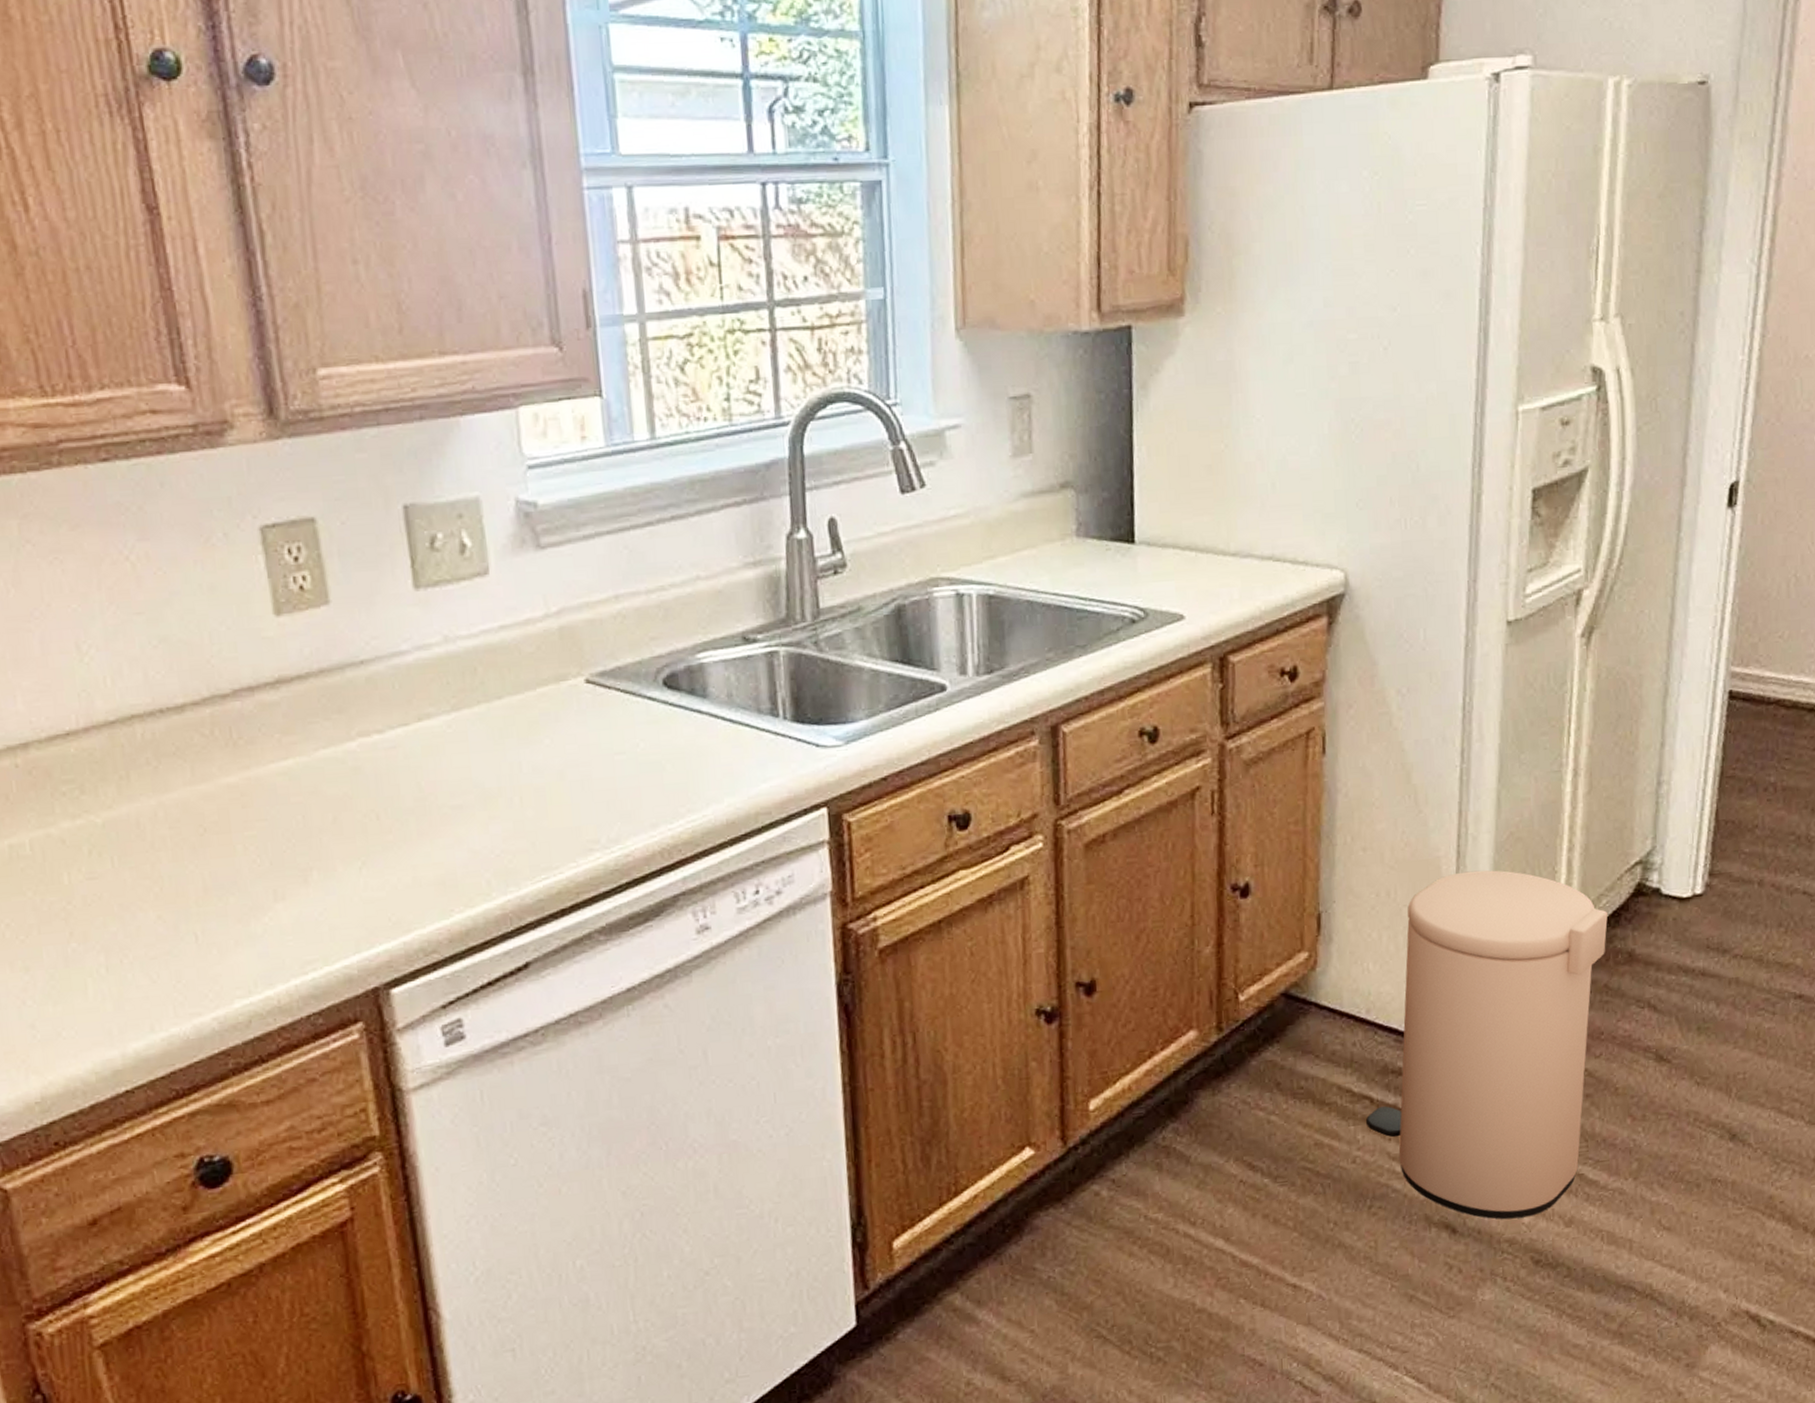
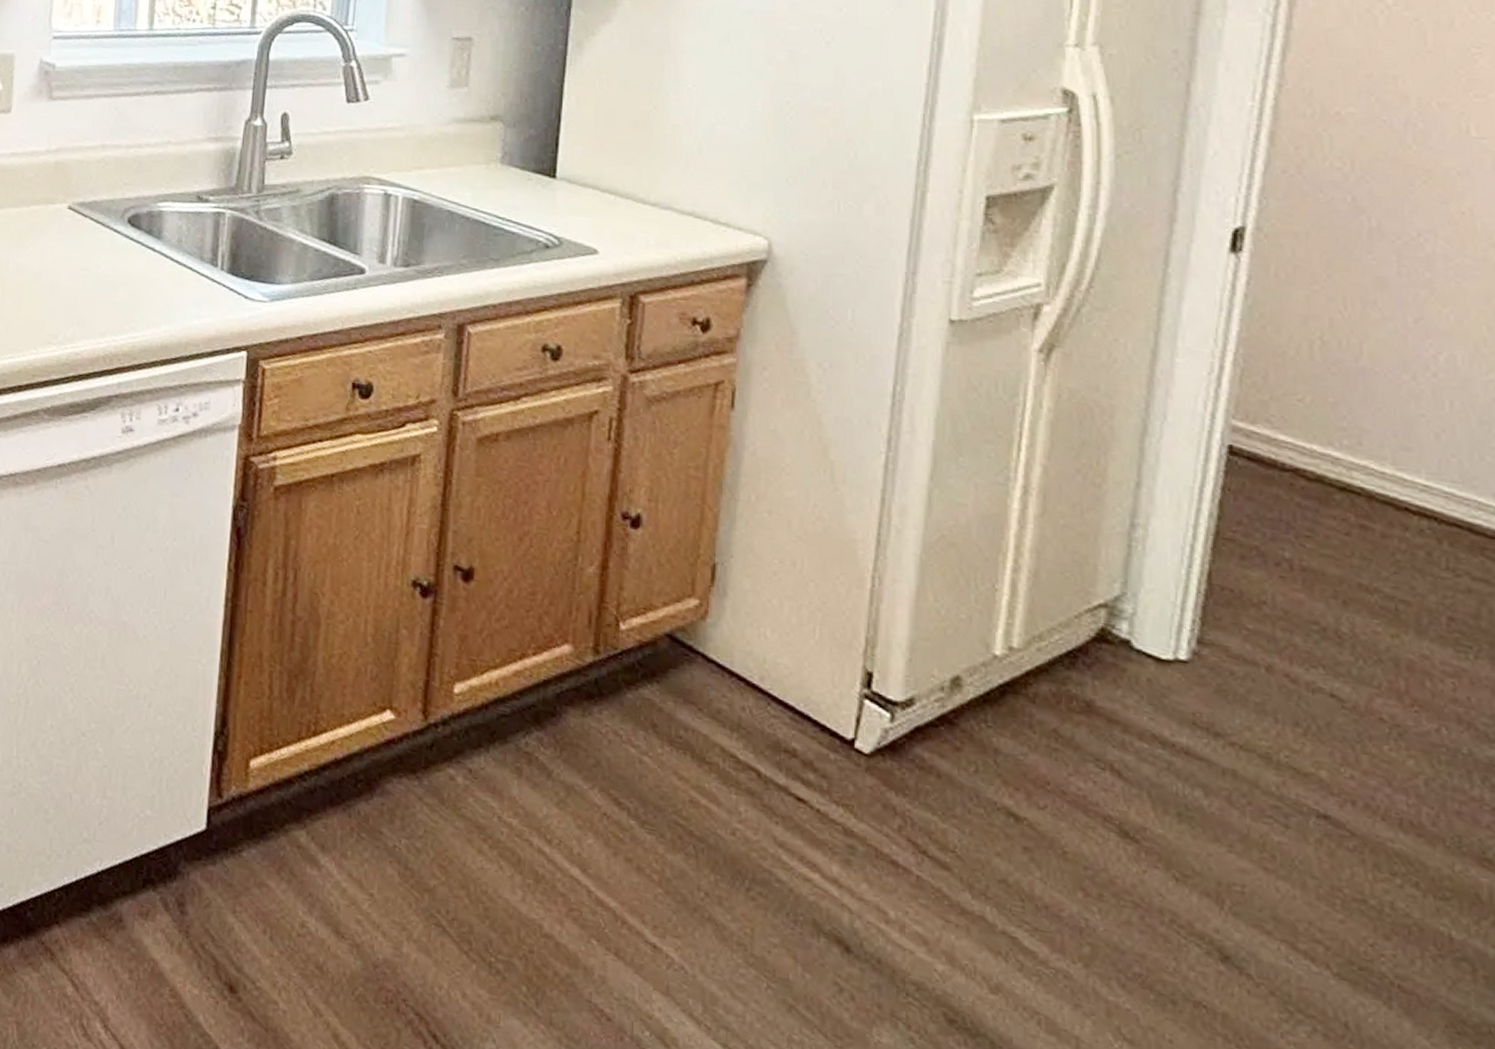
pedal bin: present [1365,870,1608,1219] -> none [750,561,1060,966]

